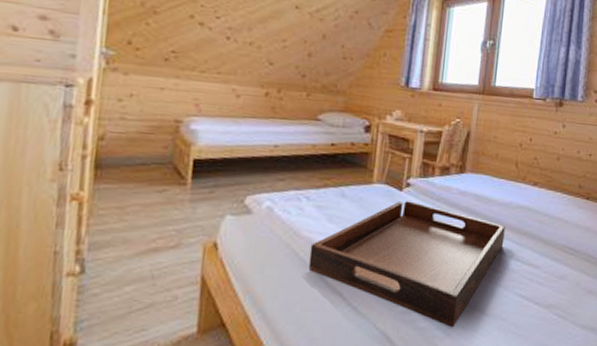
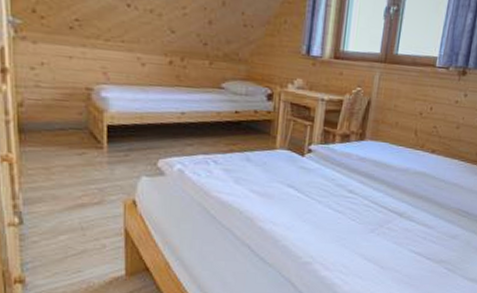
serving tray: present [308,201,505,328] -> none [219,166,402,277]

